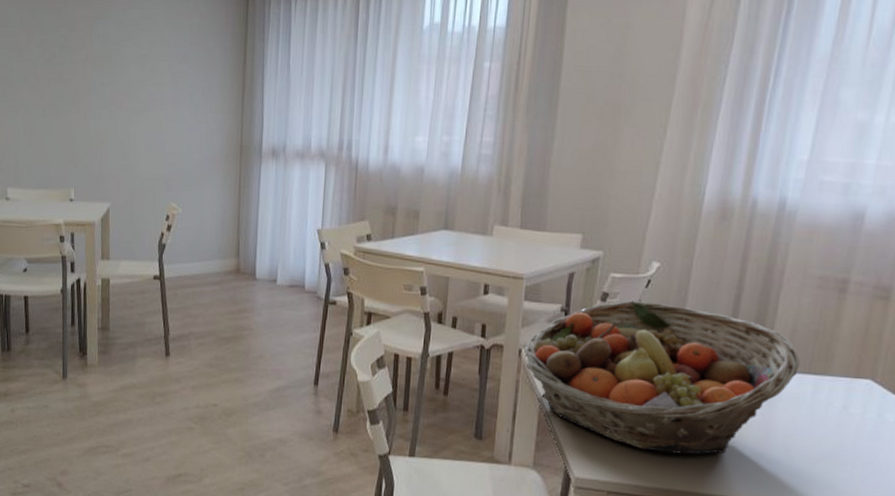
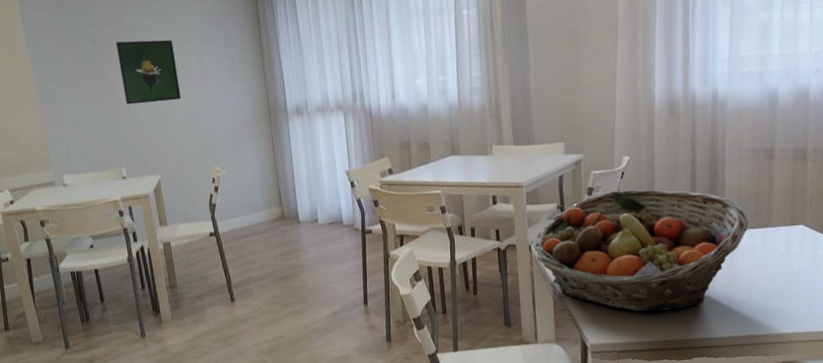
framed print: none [85,49,147,123] -> present [115,39,182,105]

